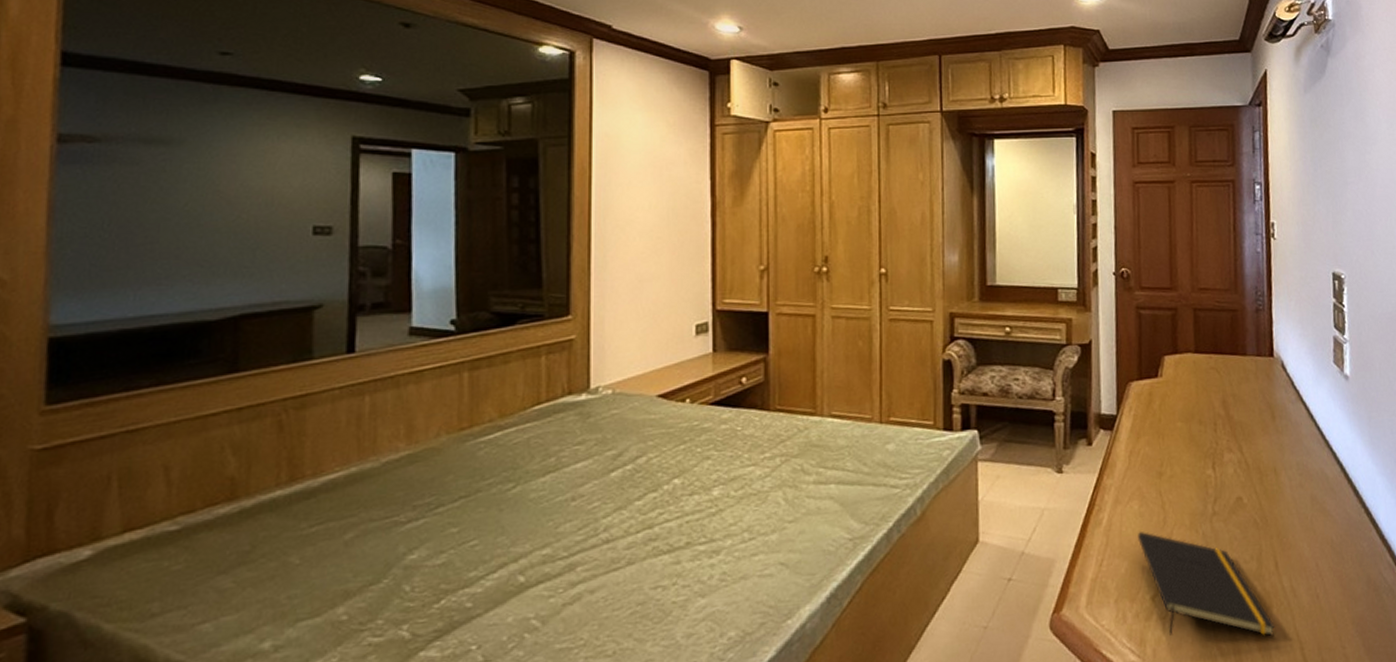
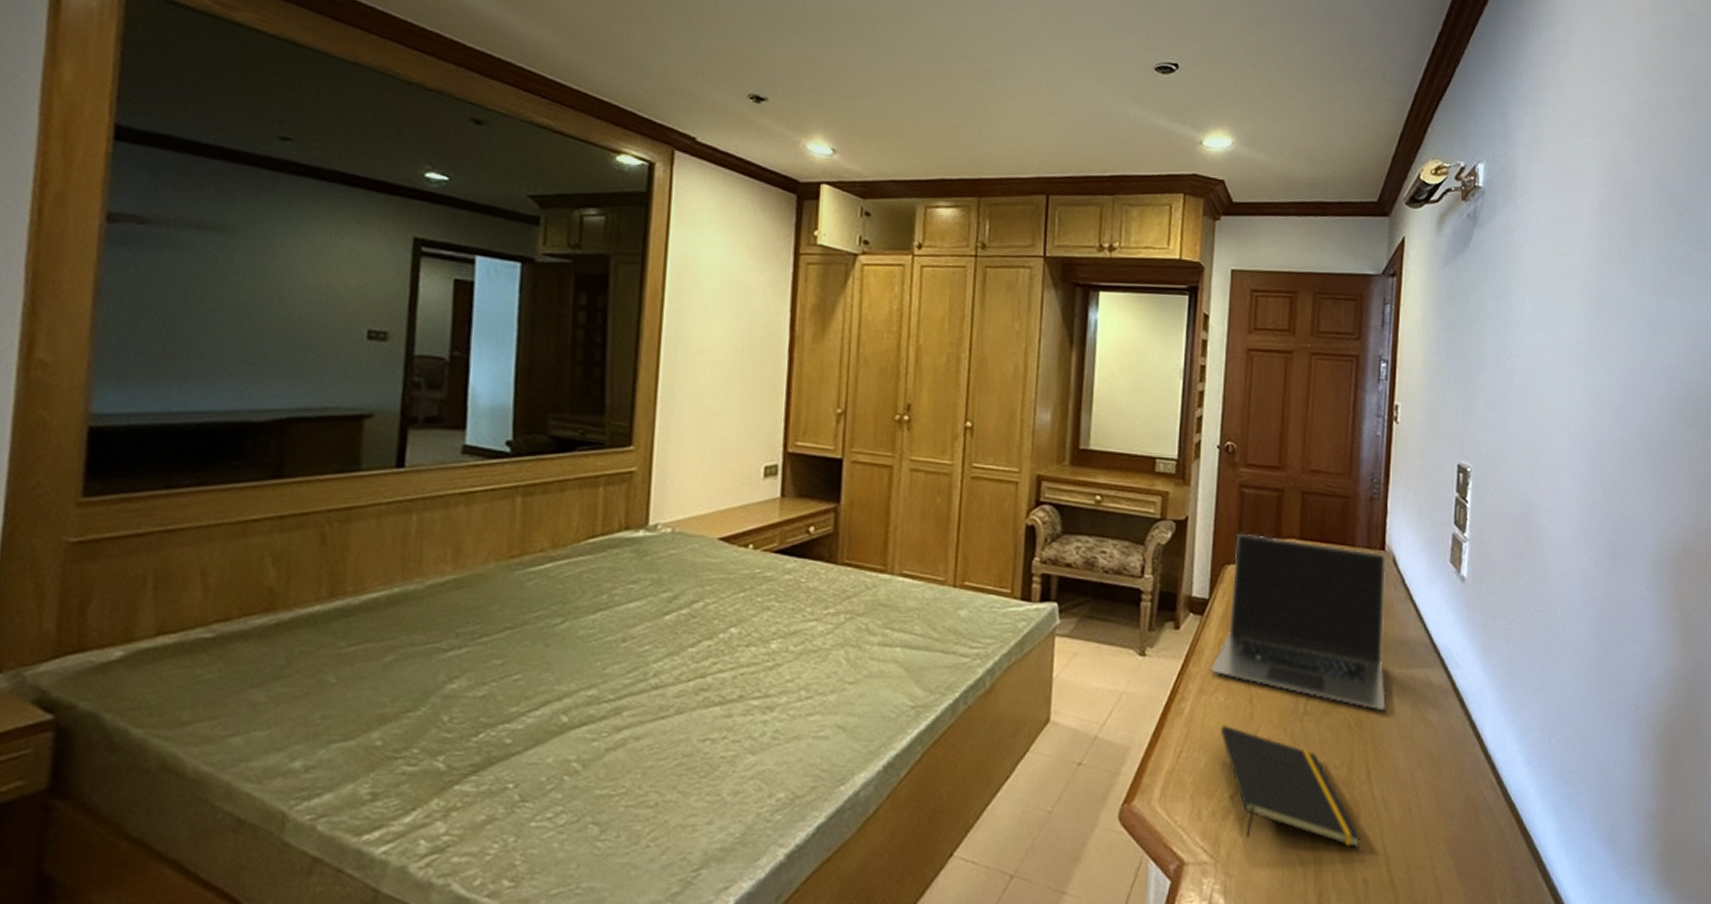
laptop: none [1124,351,1287,506] -> present [1211,533,1387,711]

